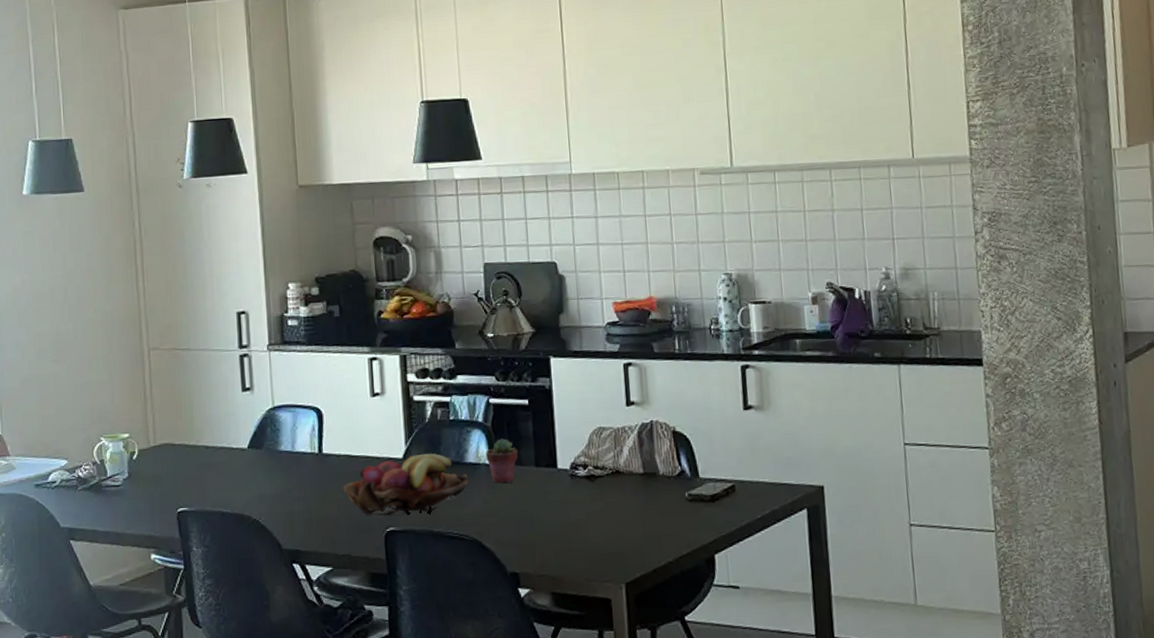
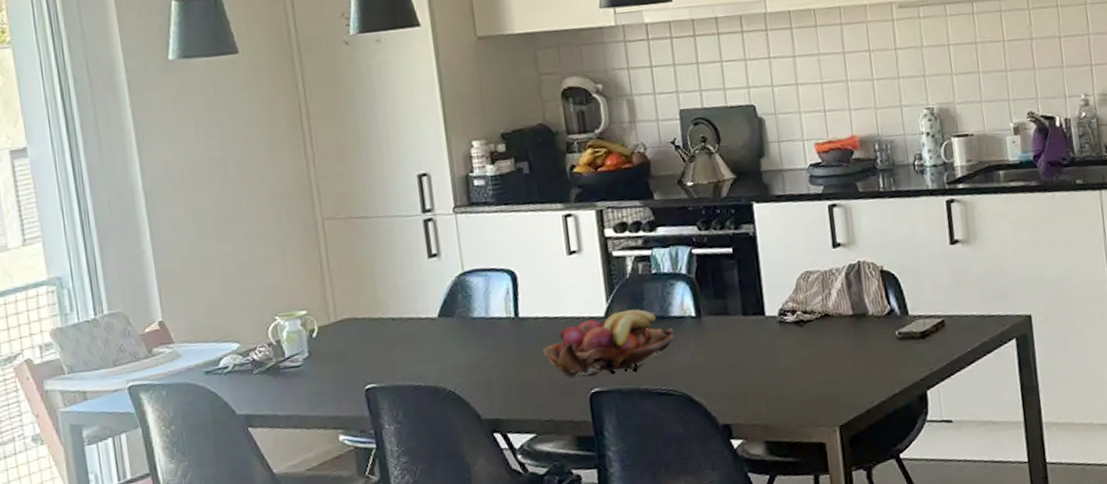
potted succulent: present [485,438,518,484] -> none [690,289,724,335]

